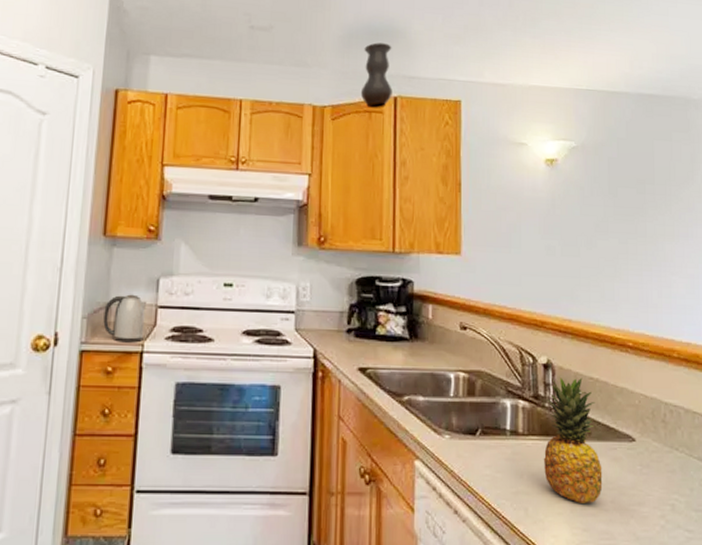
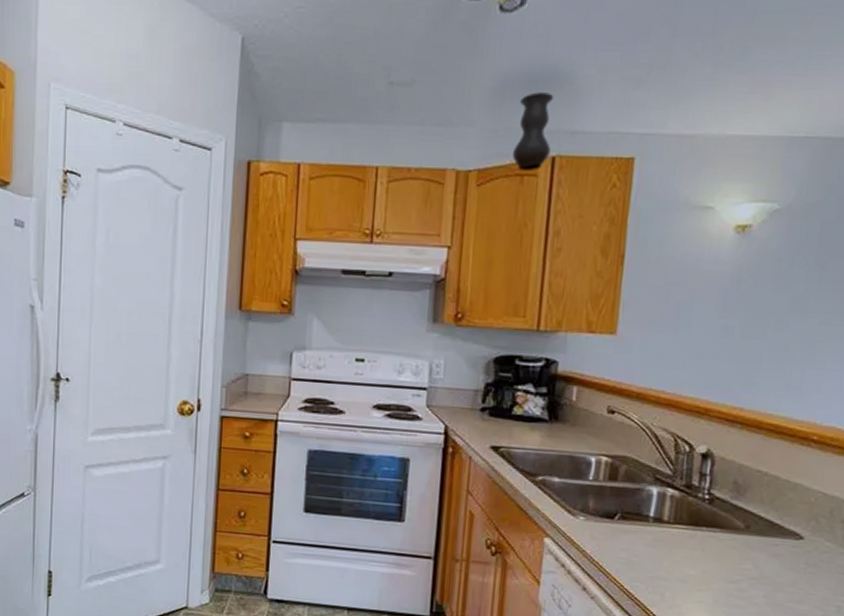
kettle: present [103,294,148,343] -> none [241,366,281,412]
fruit: present [543,376,603,503] -> none [688,467,760,596]

